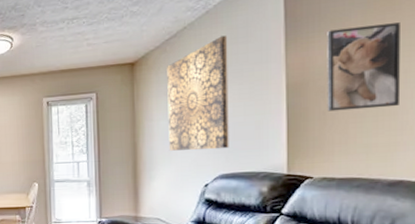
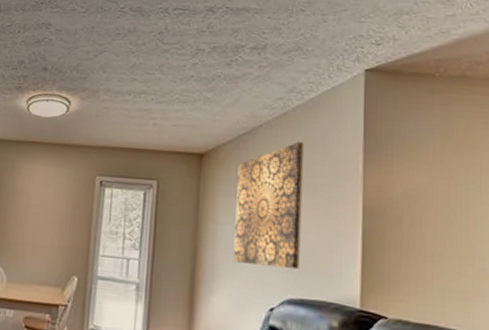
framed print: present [327,22,400,112] -> none [403,156,477,251]

